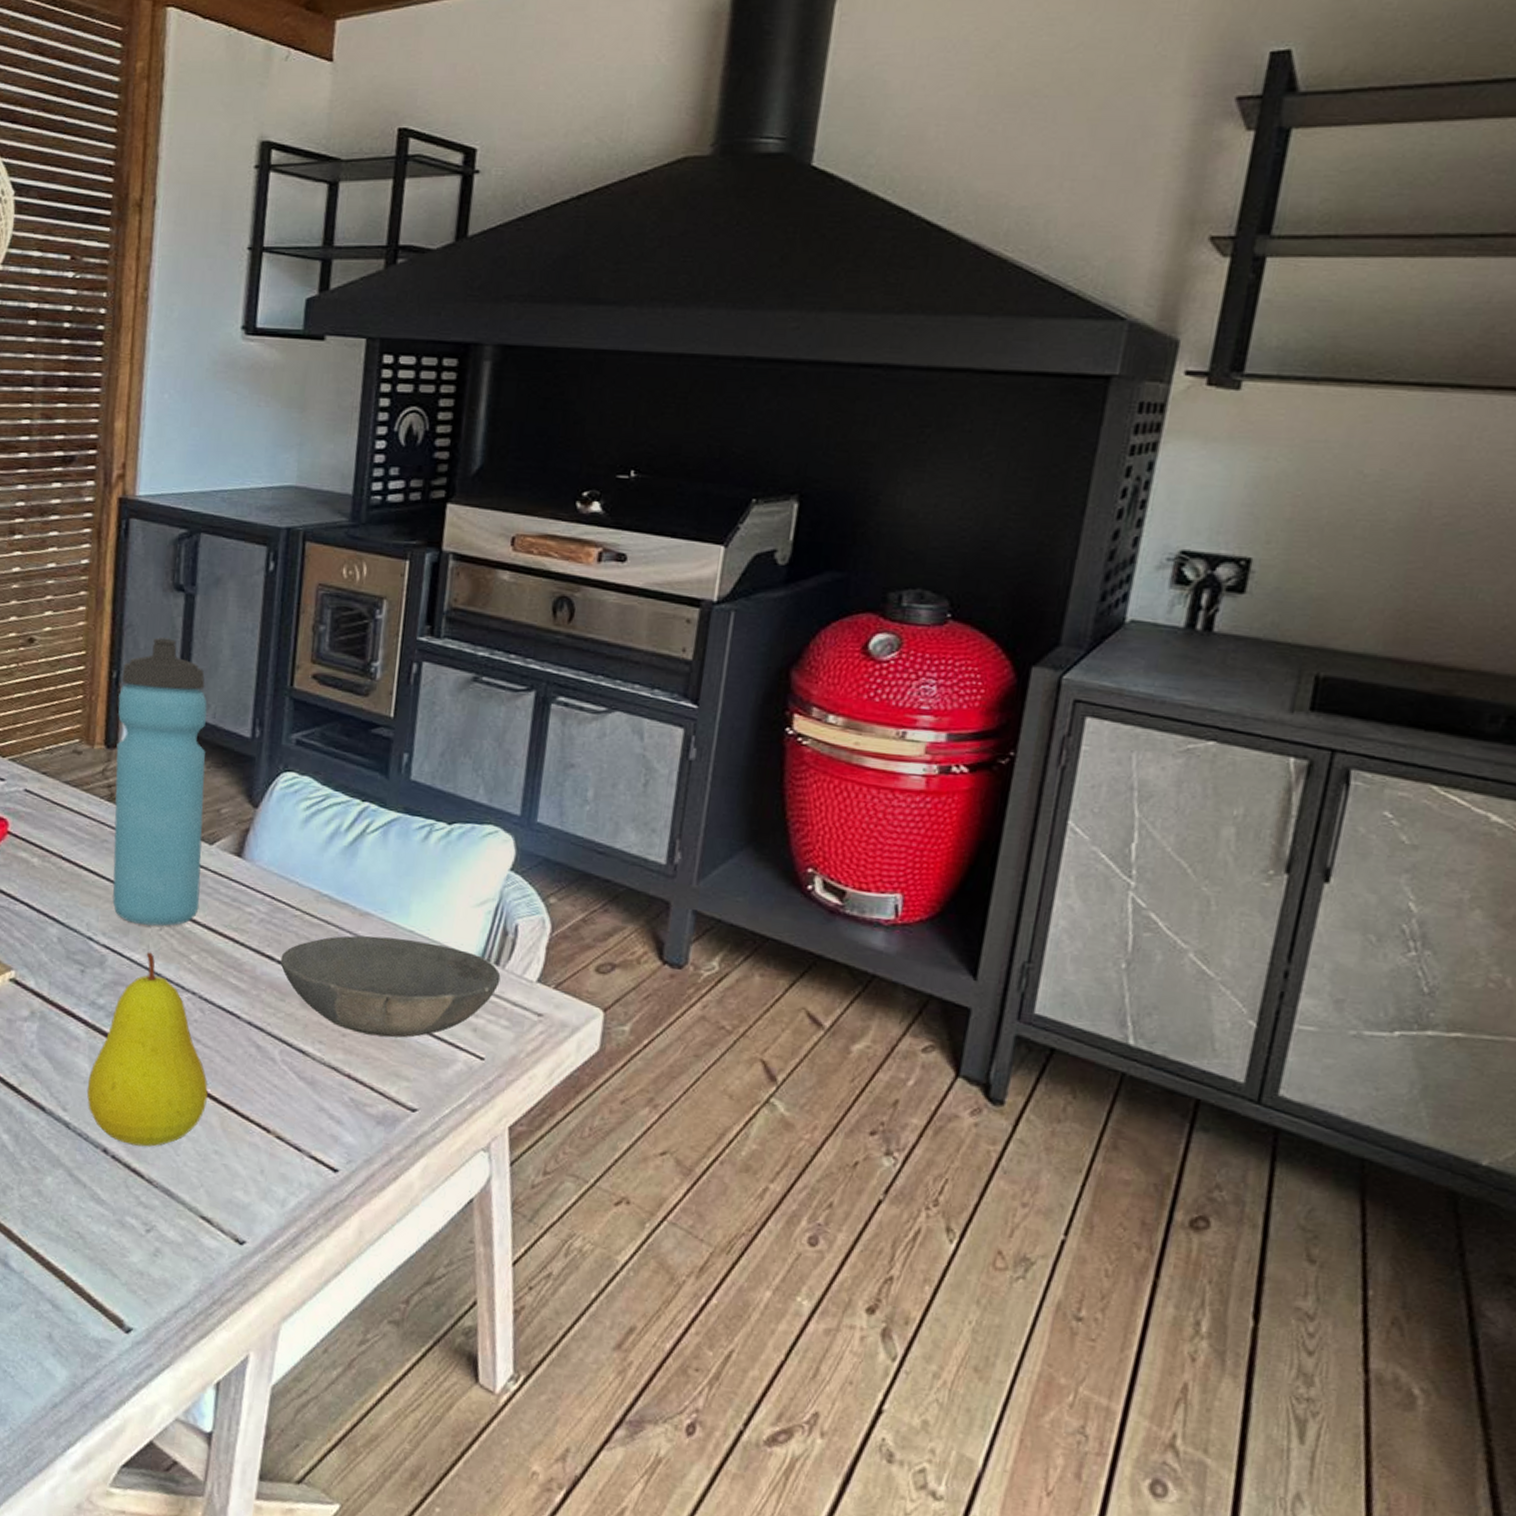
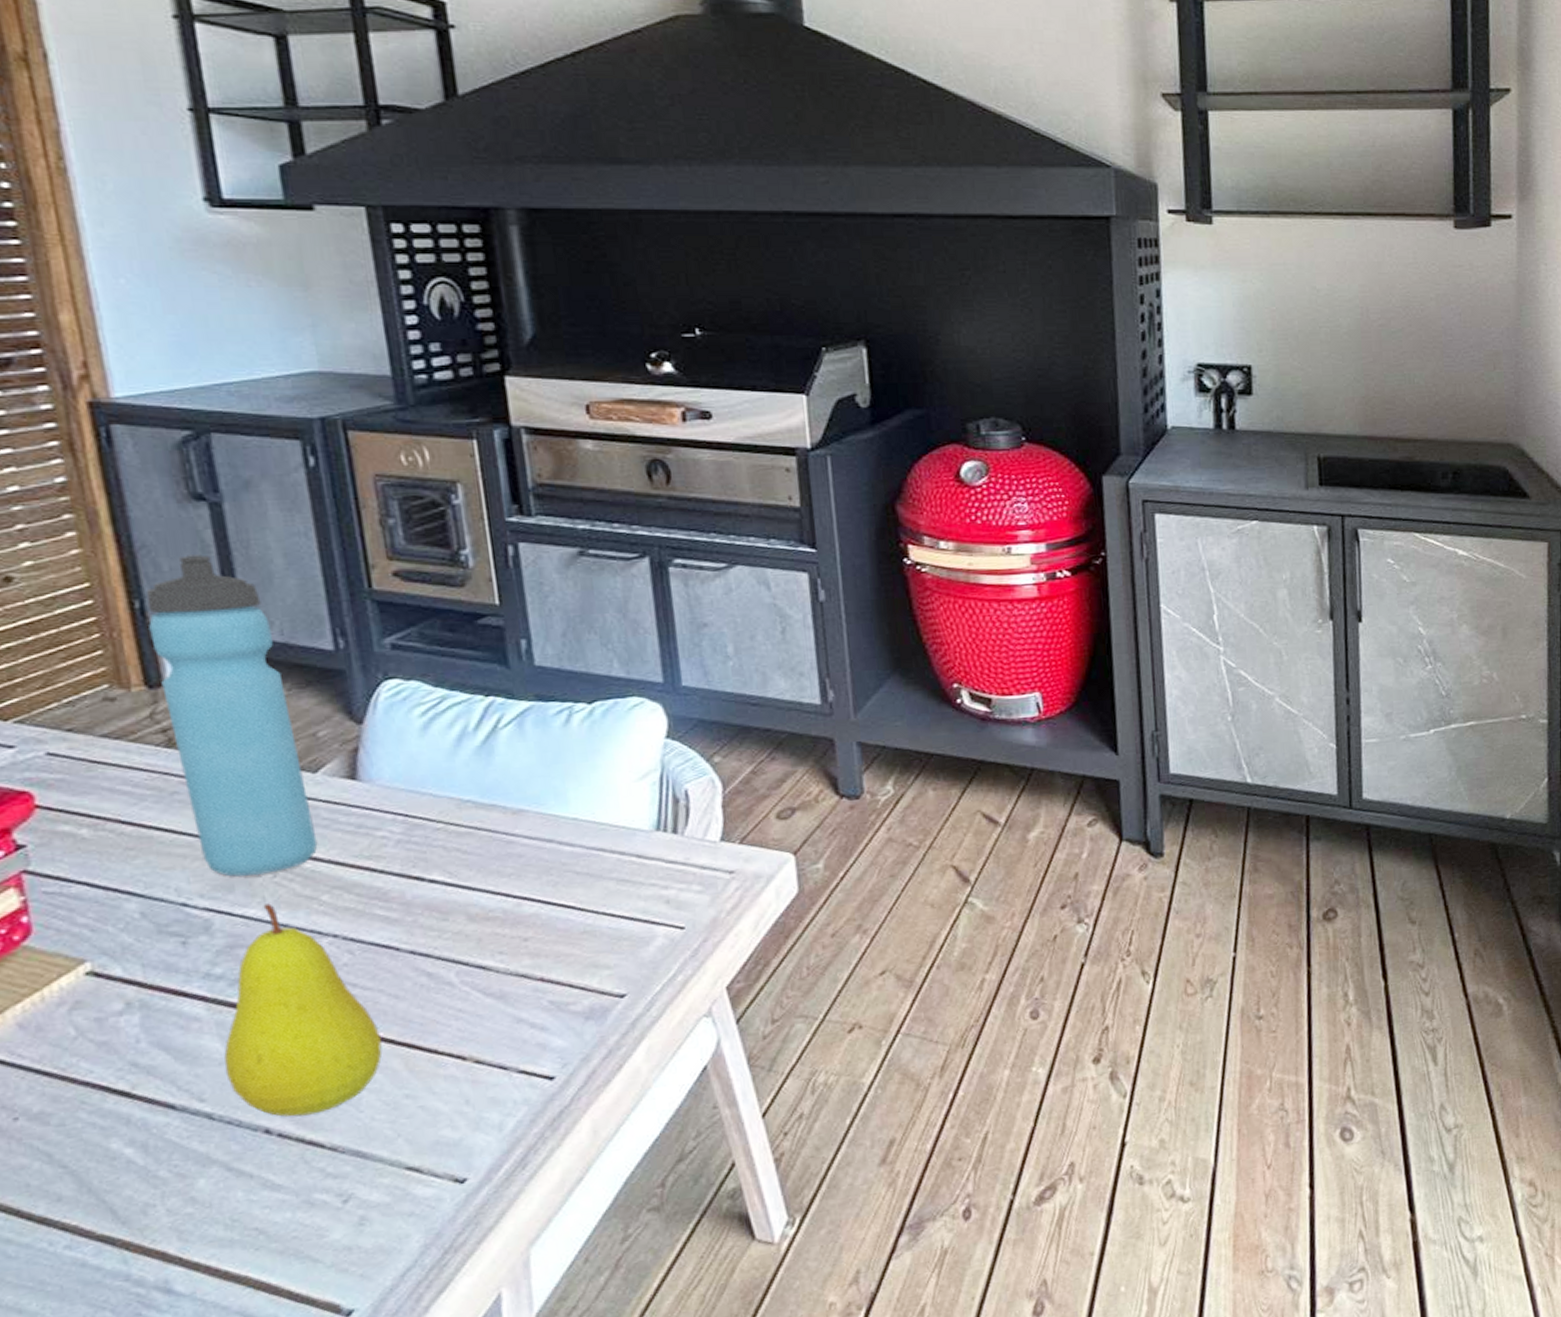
bowl: present [280,935,501,1038] -> none [431,826,682,934]

